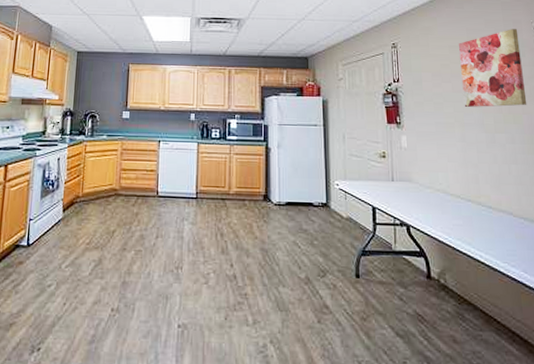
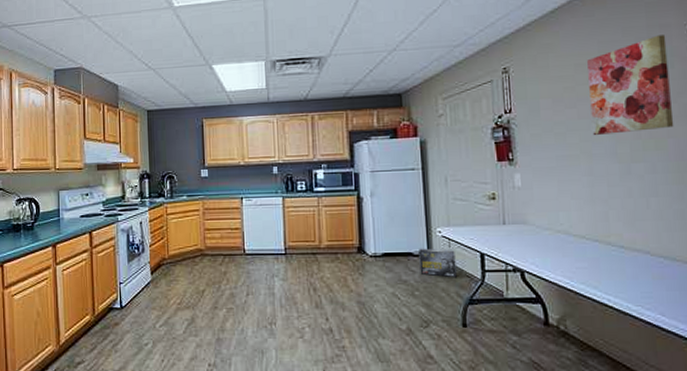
box: none [318,199,351,229] -> present [419,248,457,278]

